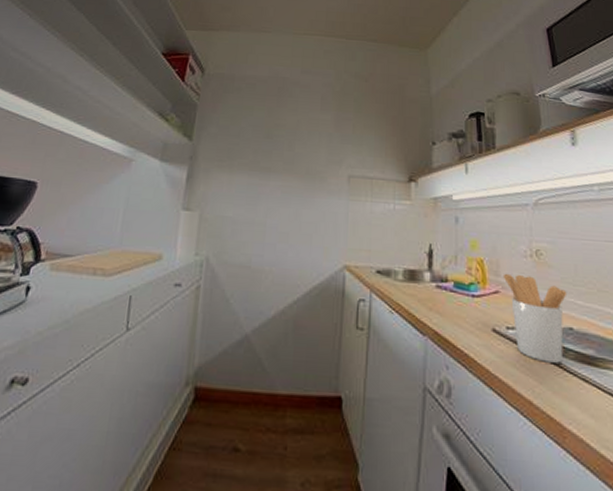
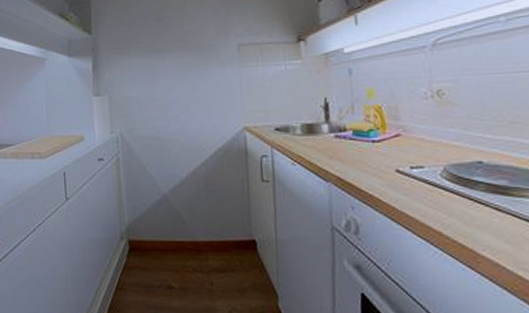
utensil holder: present [503,273,567,363] -> none [403,116,474,196]

